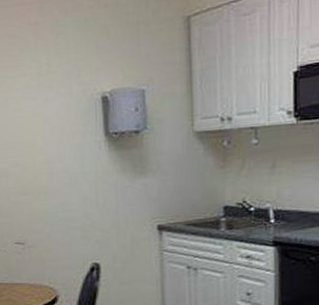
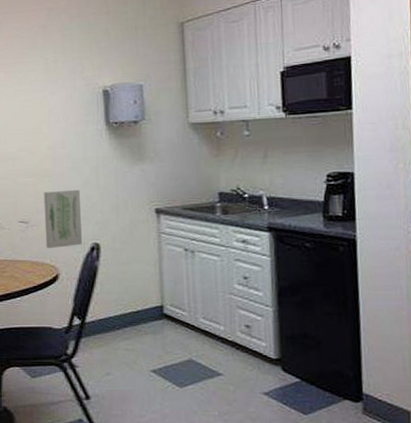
wall art: none [39,207,81,271] -> present [43,189,82,249]

